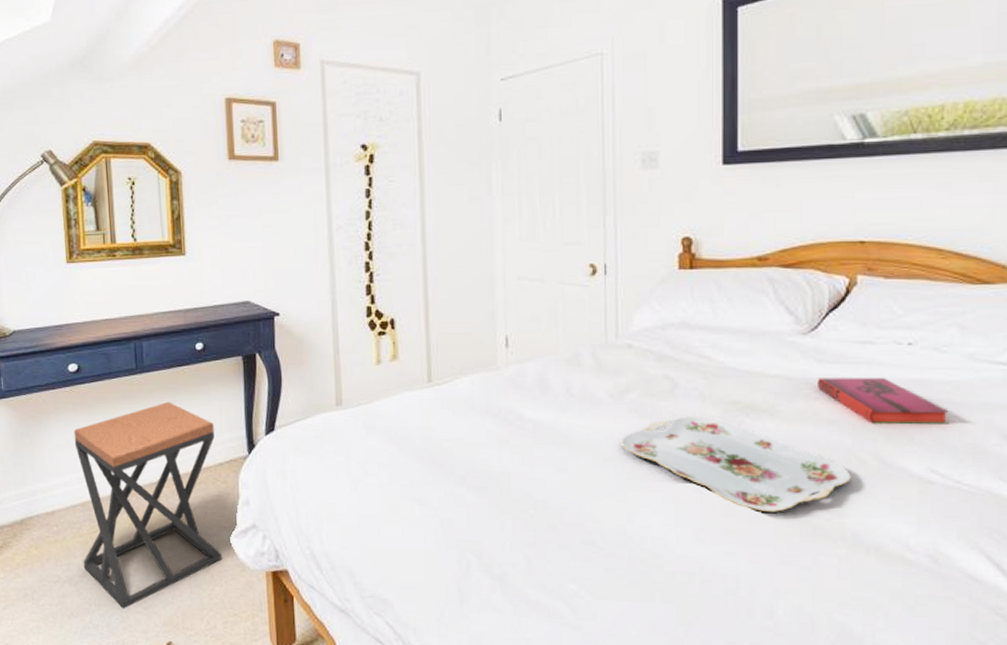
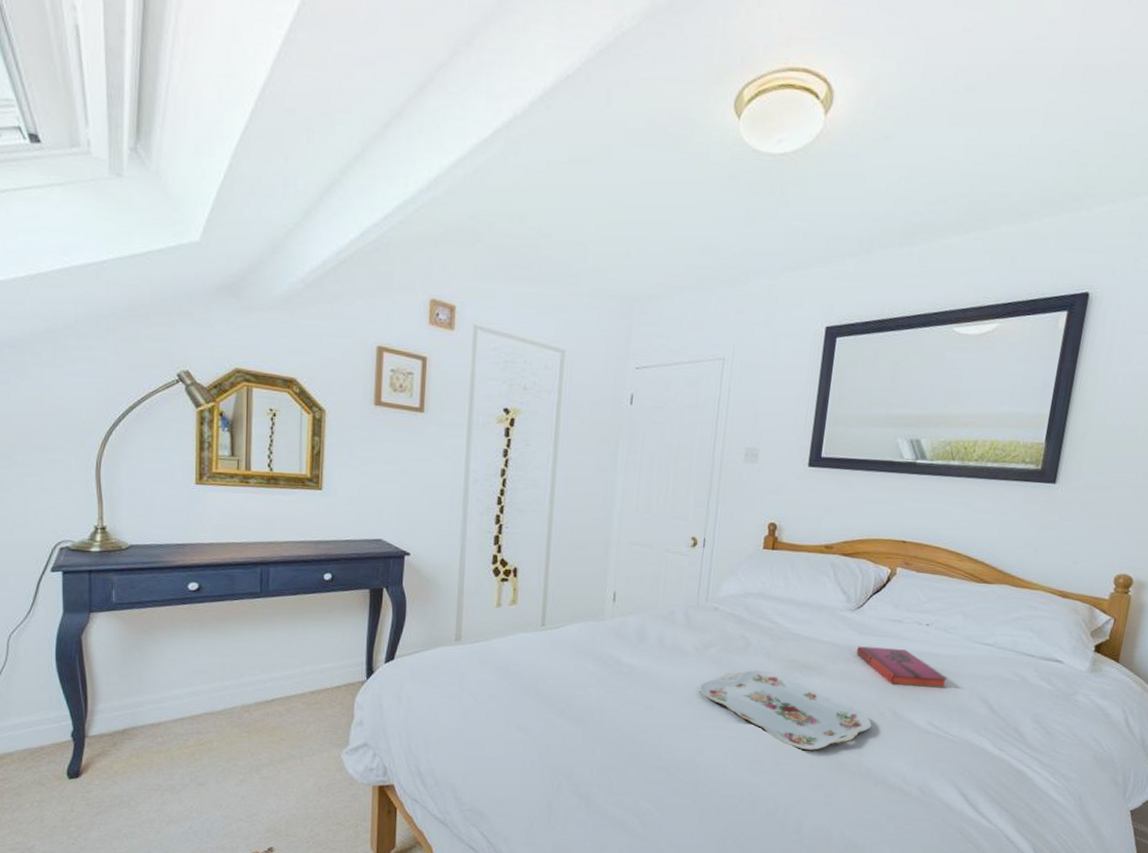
stool: present [74,401,221,609] -> none [187,625,335,817]

